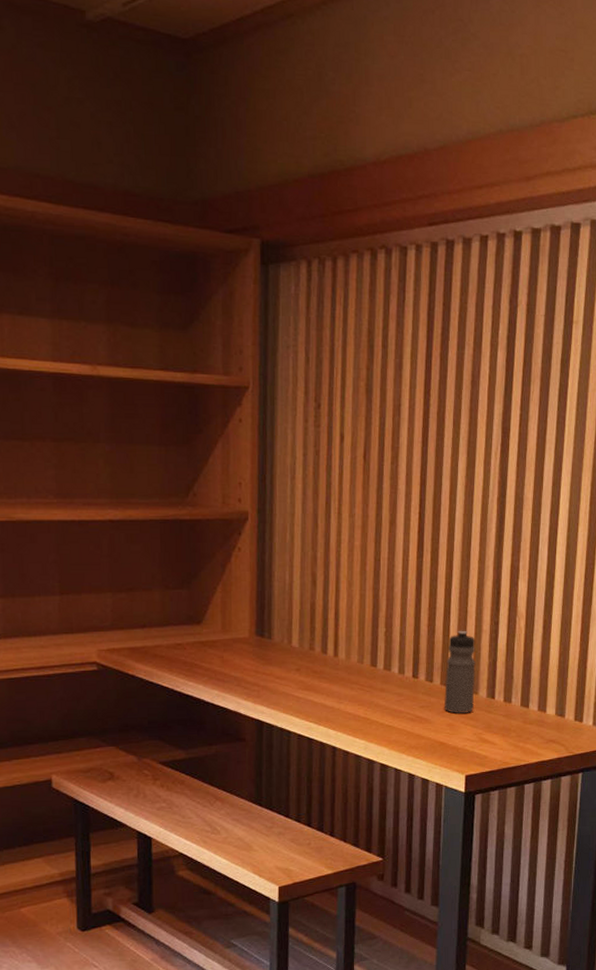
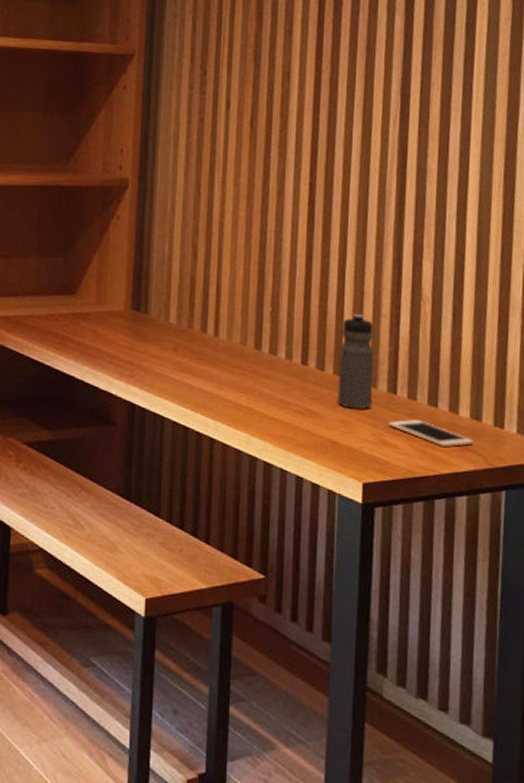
cell phone: none [487,719,557,741] -> present [388,420,473,448]

